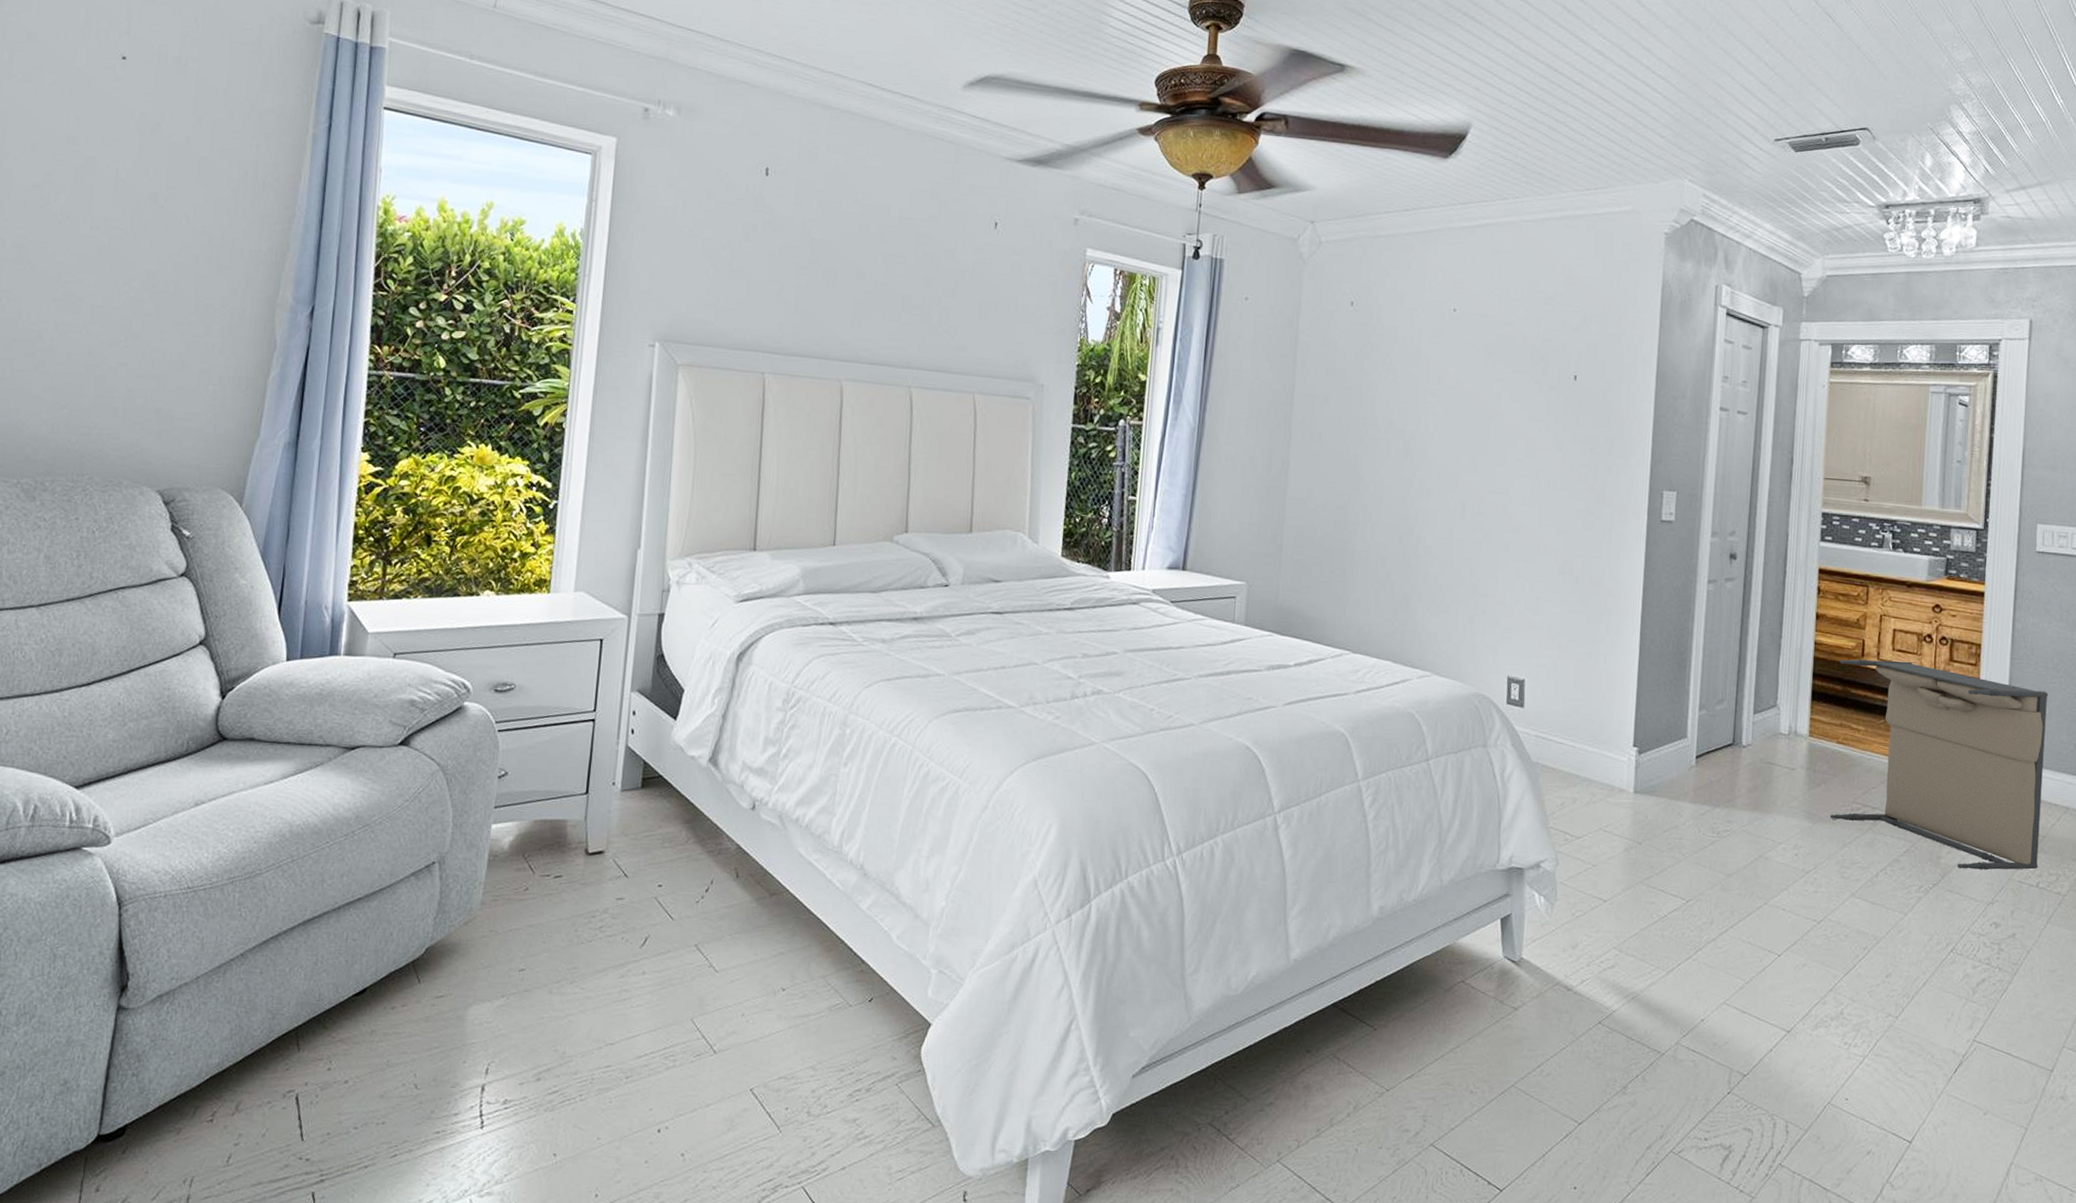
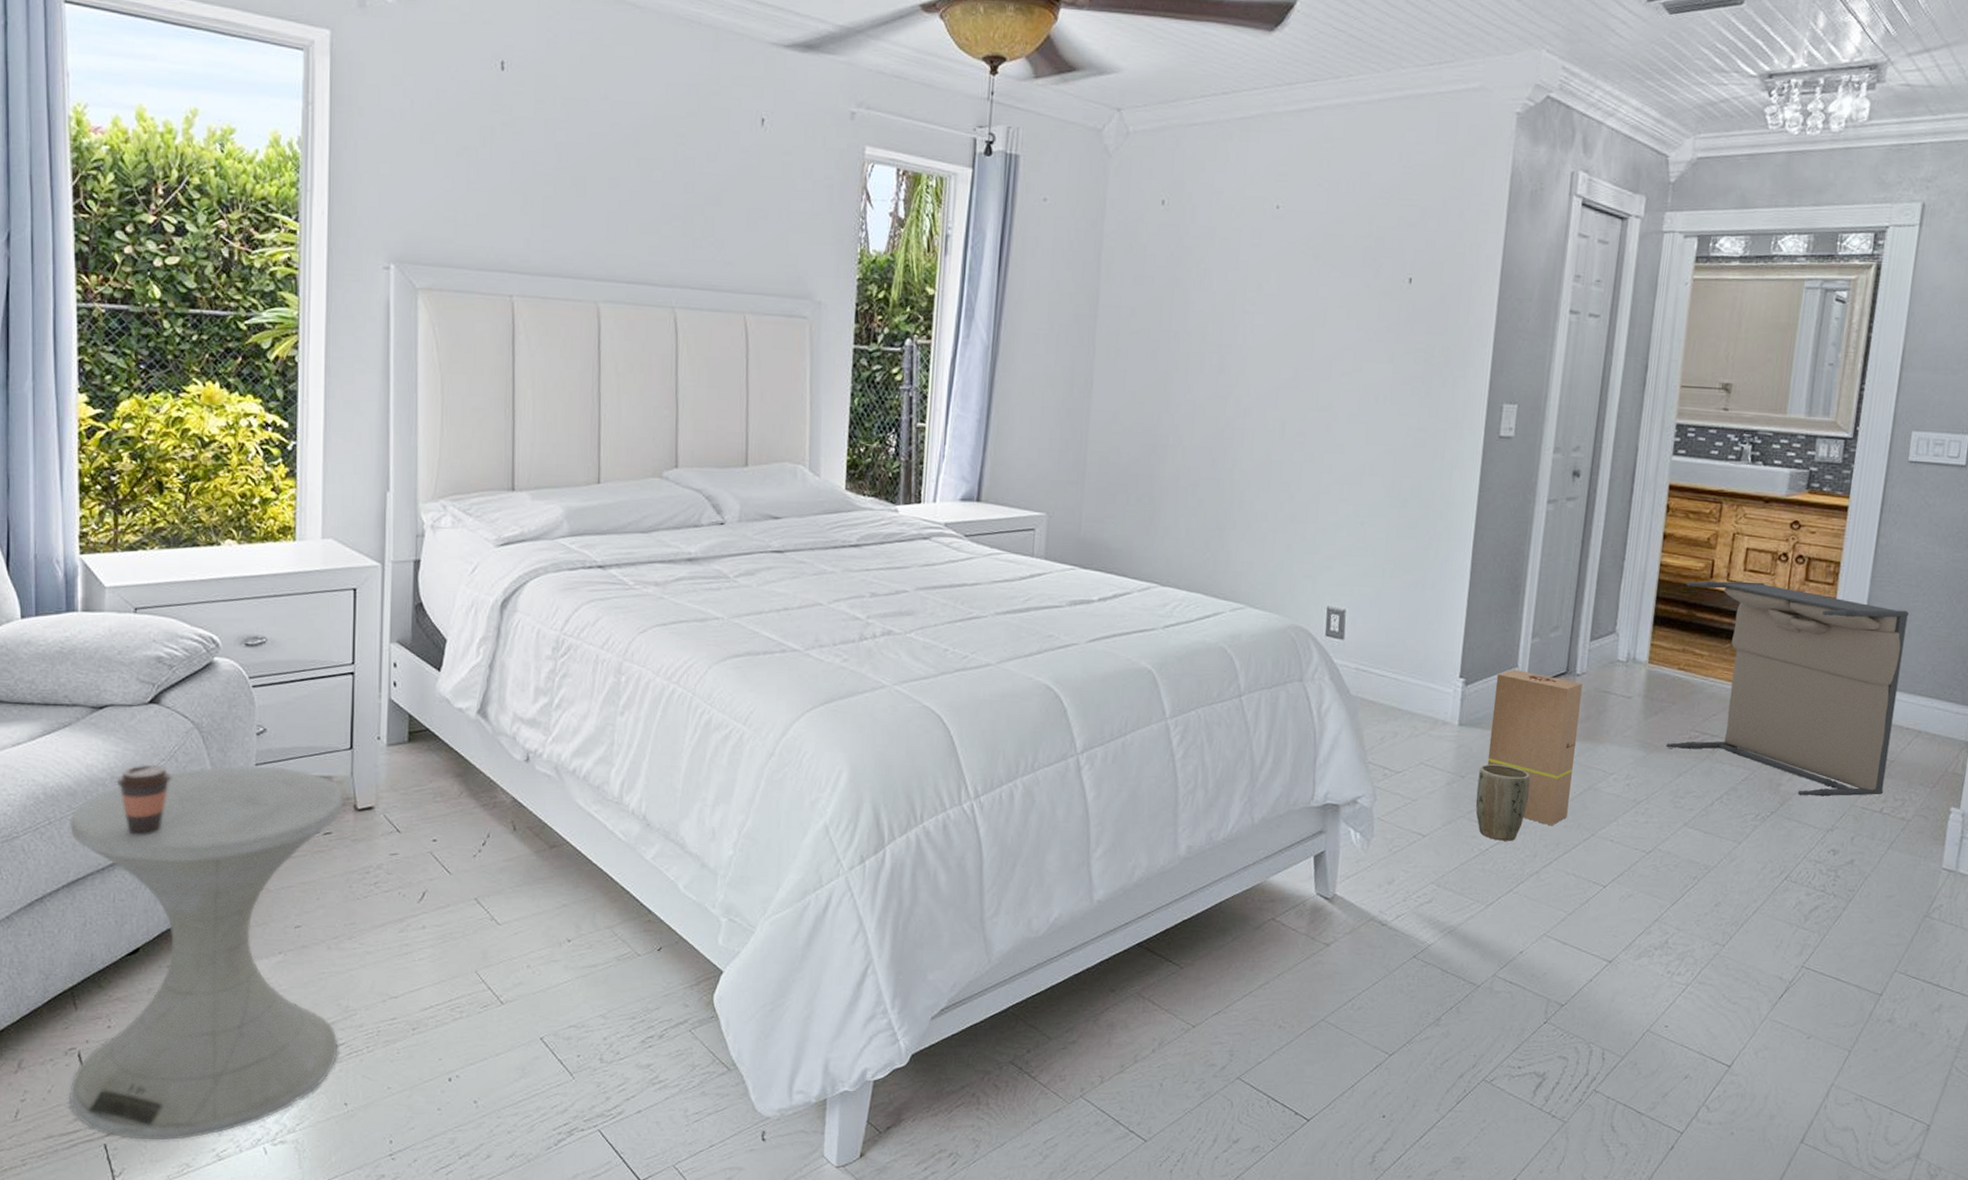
side table: none [282,808,576,1189] -> present [70,766,343,1140]
coffee cup: none [360,804,414,875] -> present [116,764,172,835]
plant pot: none [1653,831,1704,908] -> present [1476,763,1530,841]
cardboard box: none [1662,739,1748,894] -> present [1487,669,1582,826]

